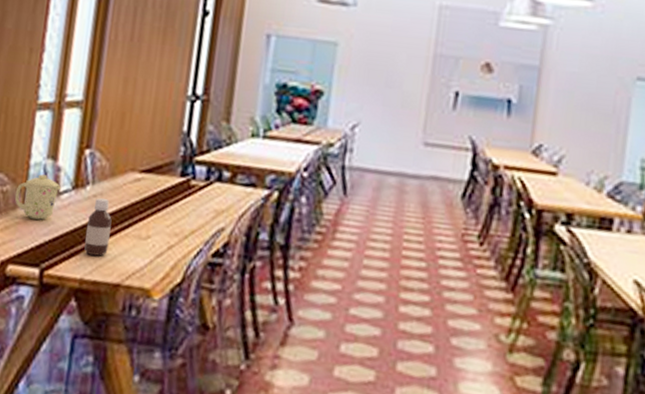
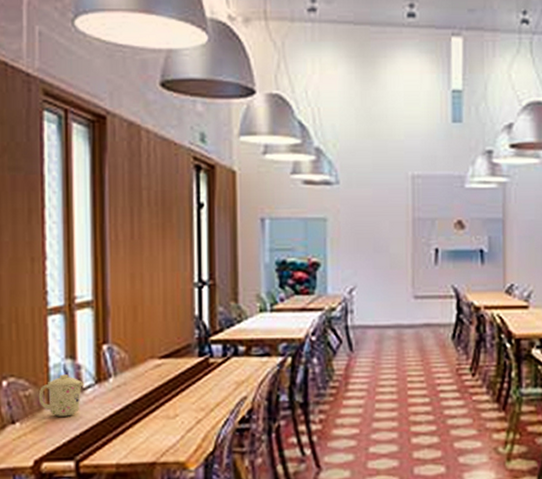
bottle: present [84,198,112,256] -> none [116,388,139,441]

